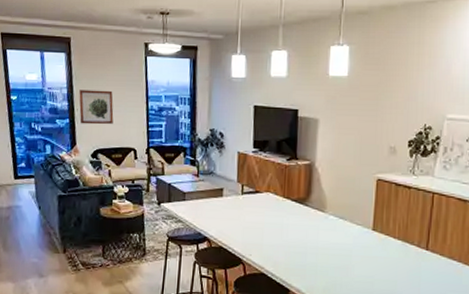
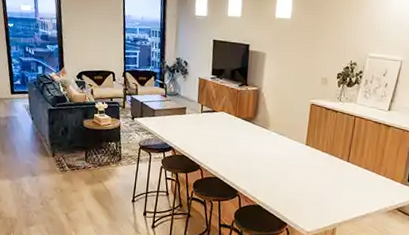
wall art: present [79,90,114,125] -> none [66,20,96,51]

